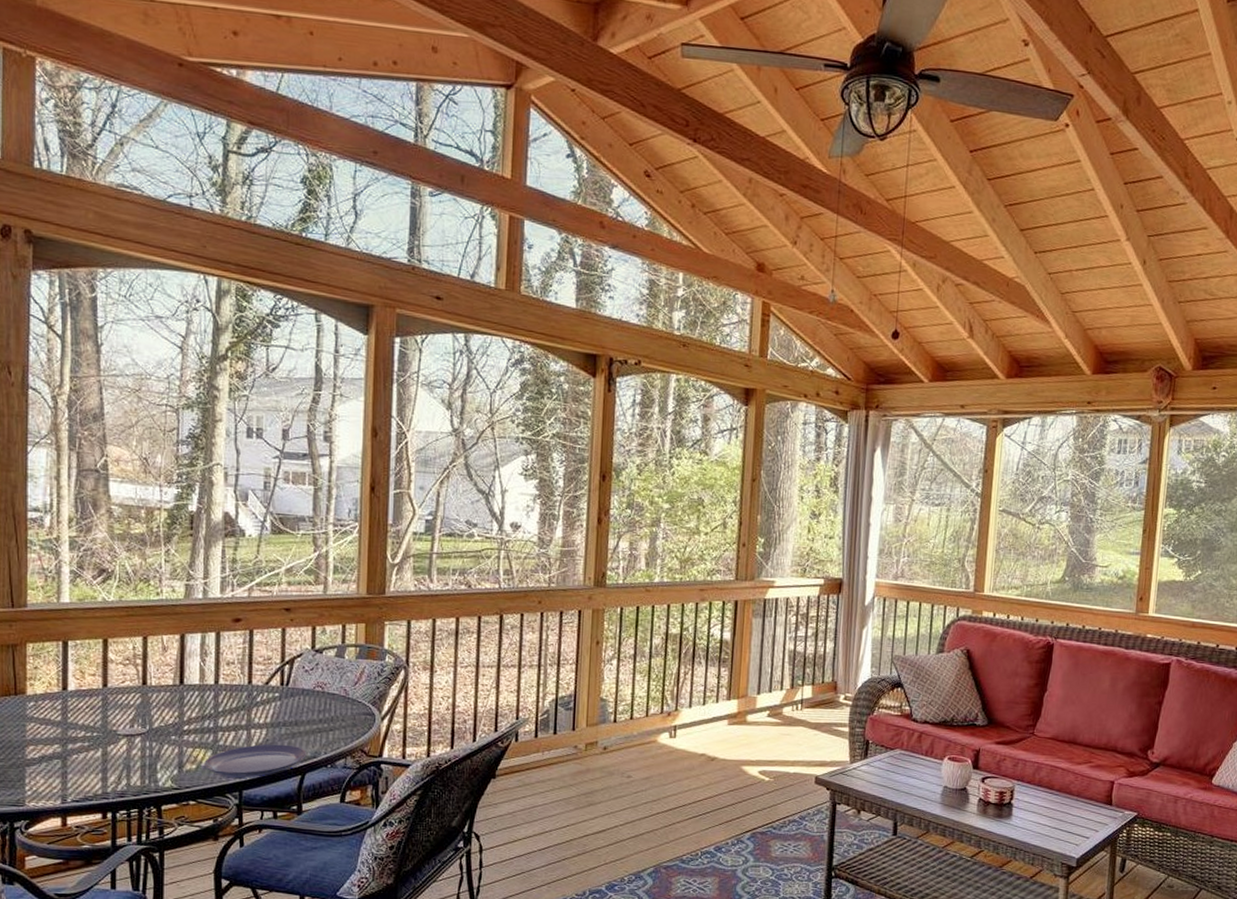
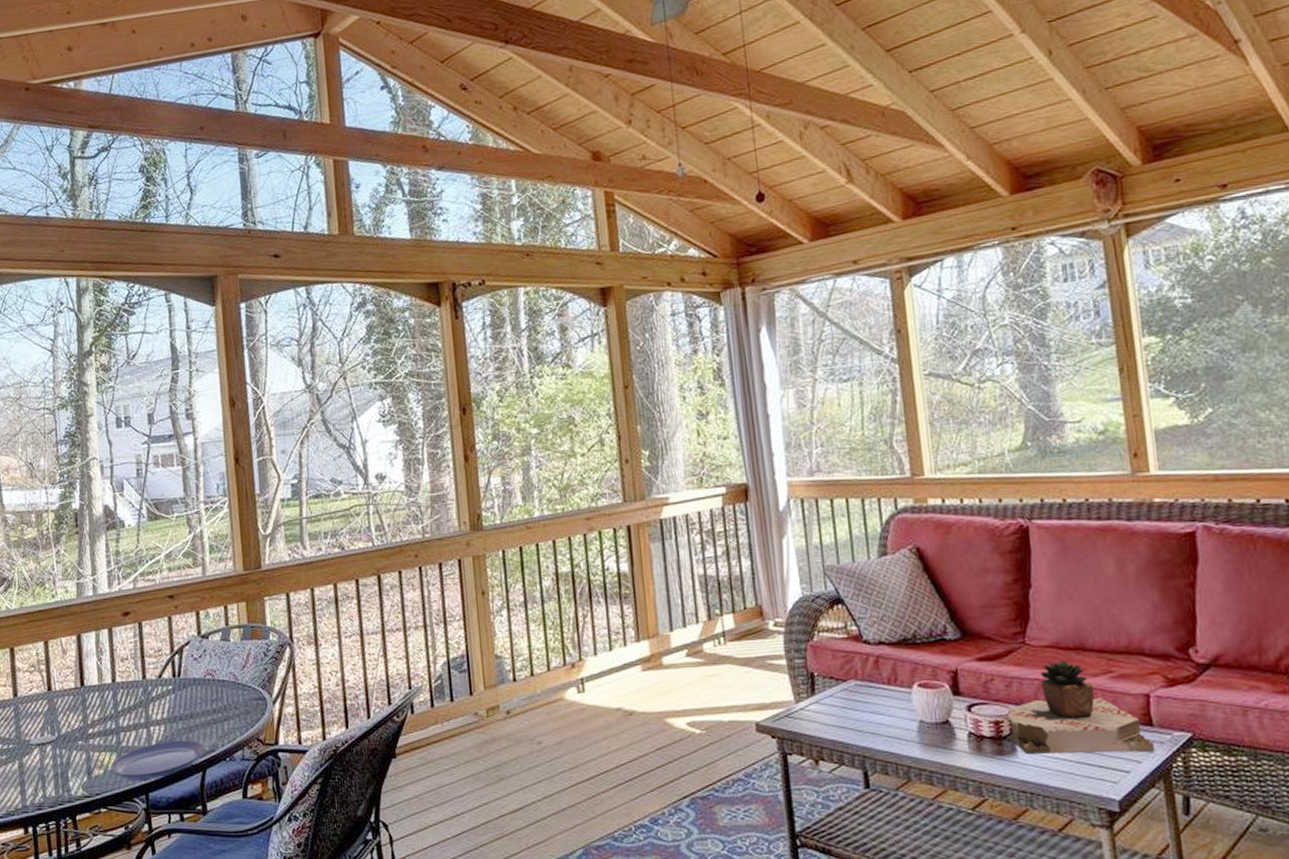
succulent plant: none [1007,749,1110,824] -> present [1007,660,1156,754]

